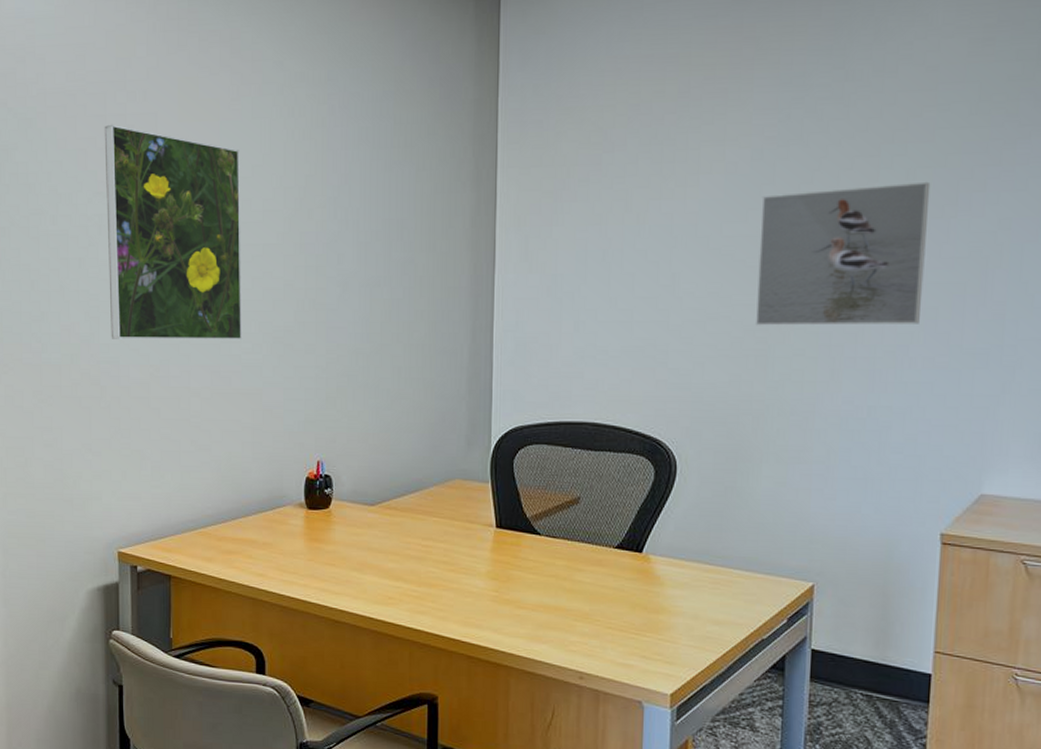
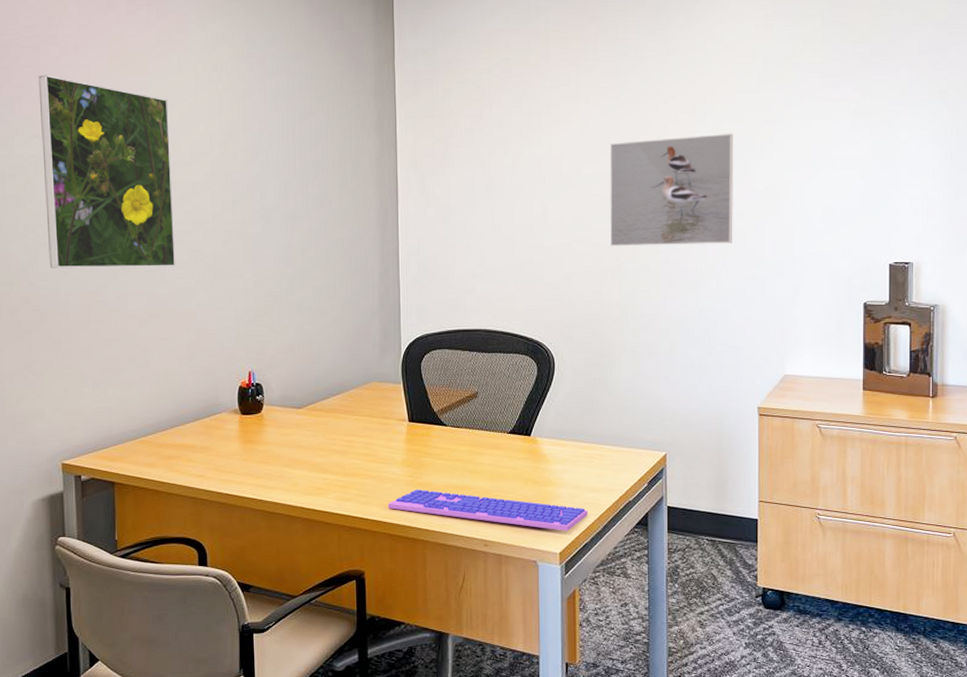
computer keyboard: none [467,606,709,669] -> present [387,489,588,531]

